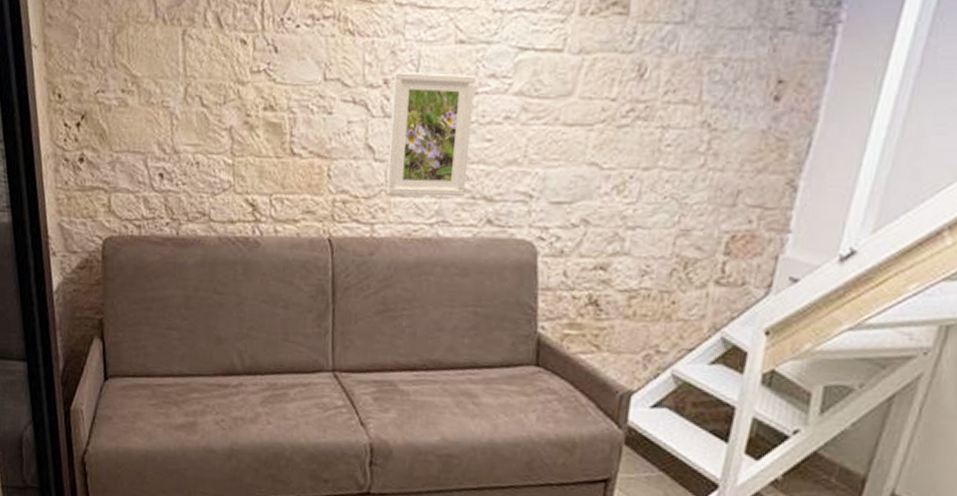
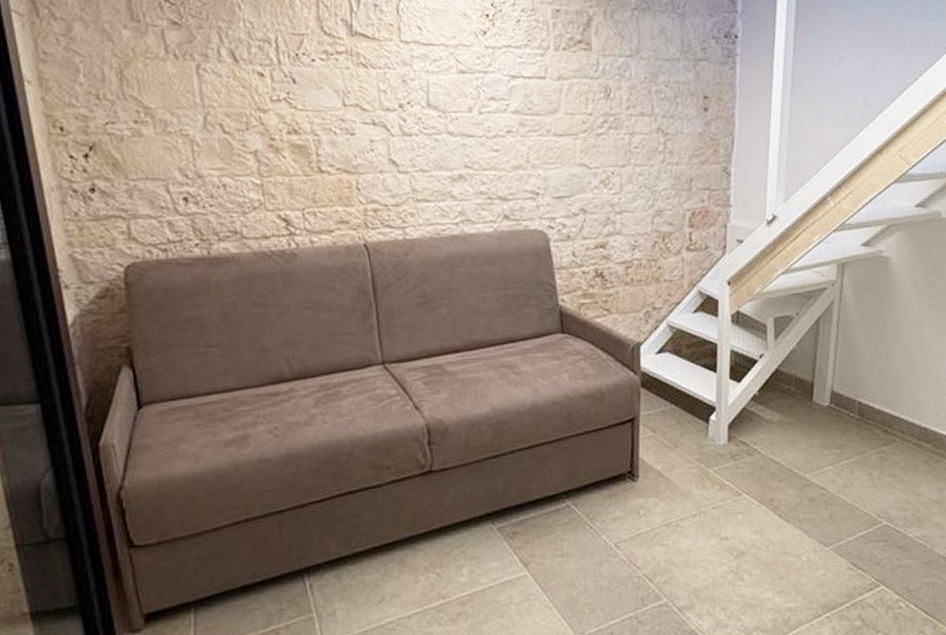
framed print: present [386,71,476,197] -> none [407,97,483,201]

